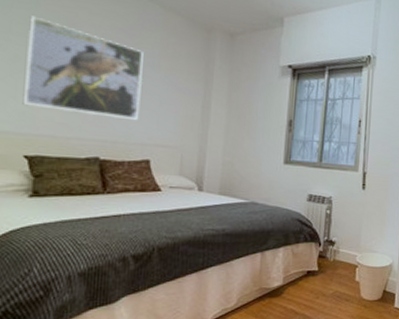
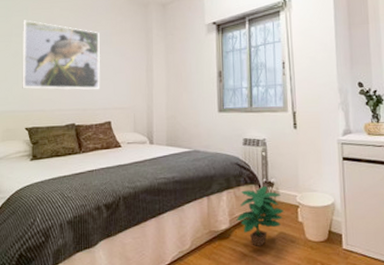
potted plant: none [291,244,342,305] -> present [236,185,284,247]

